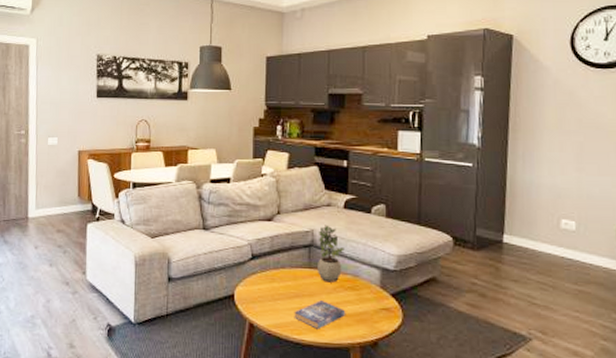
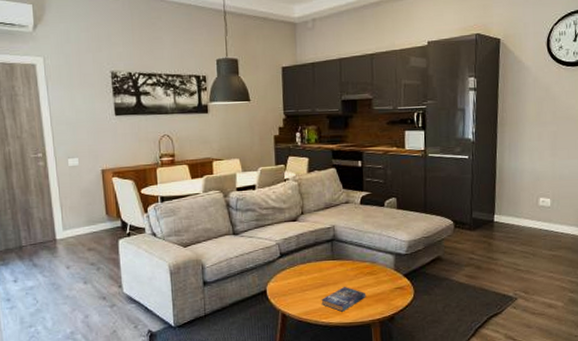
potted plant: present [318,225,344,283] -> none [339,220,363,271]

